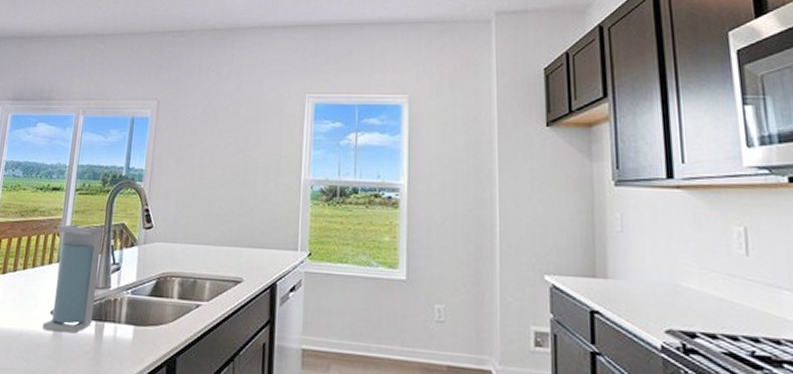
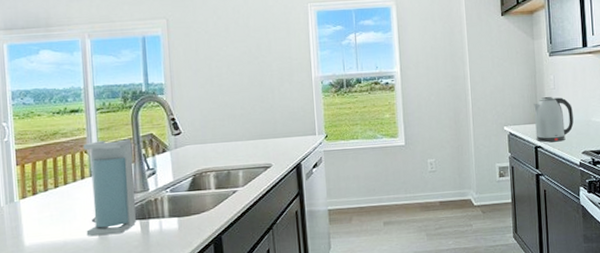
kettle: none [590,241,652,310] -> present [534,96,574,143]

